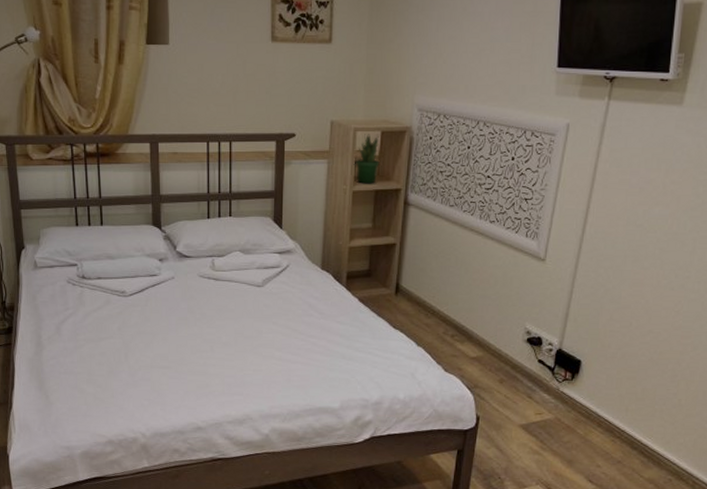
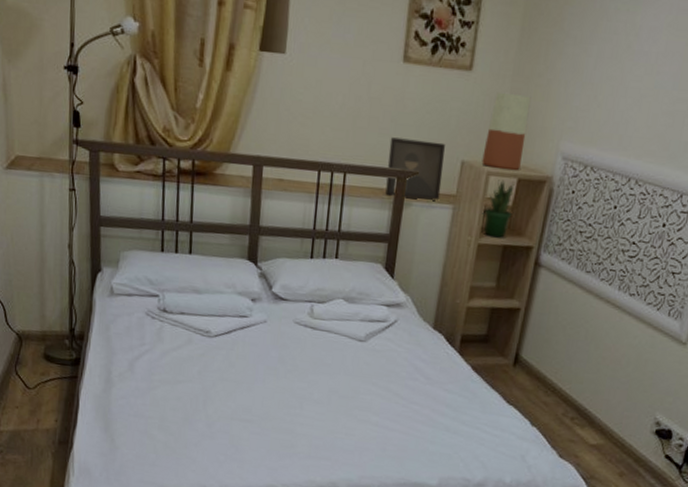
picture frame: none [266,107,316,157] -> present [385,137,445,201]
vase: none [348,58,385,125] -> present [482,91,531,171]

